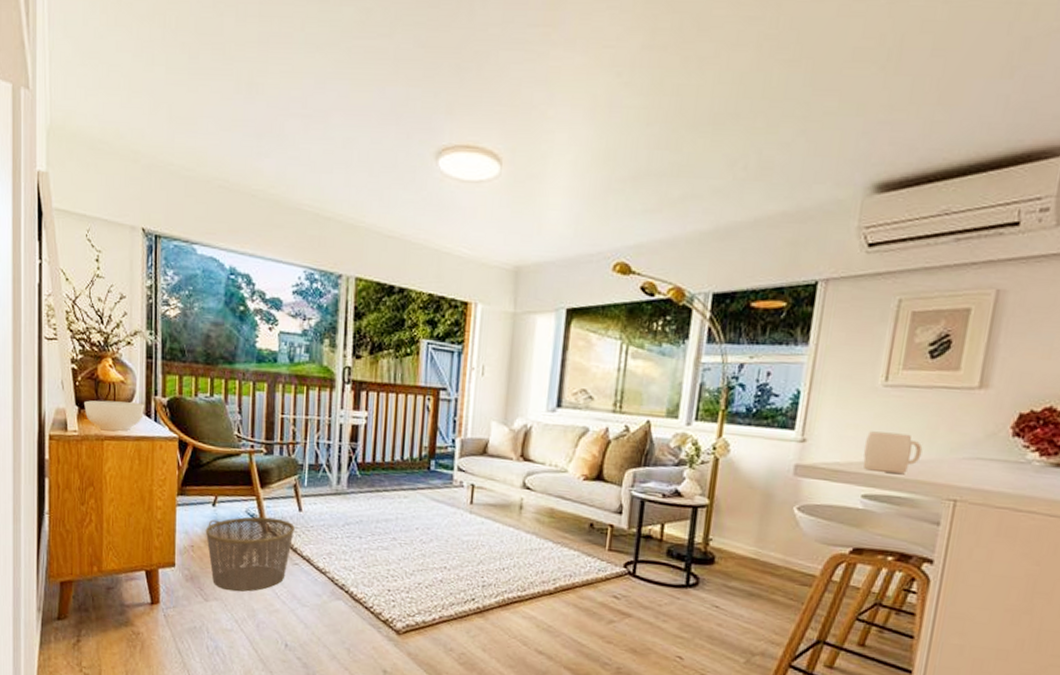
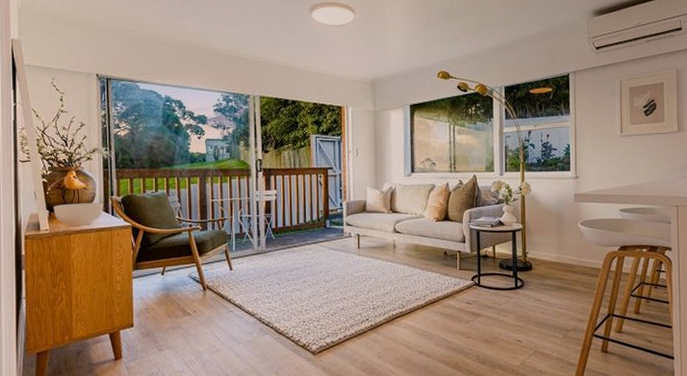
basket: present [205,516,295,592] -> none [157,278,228,339]
mug: present [863,431,923,474] -> none [615,166,652,193]

